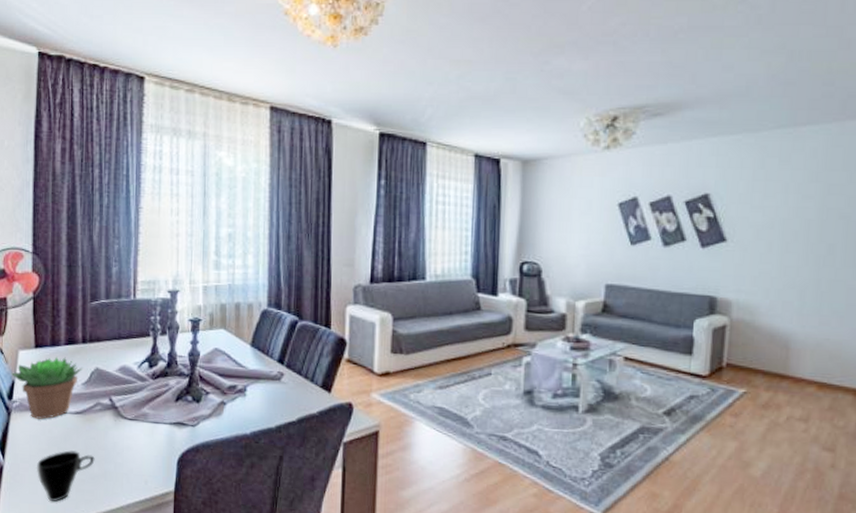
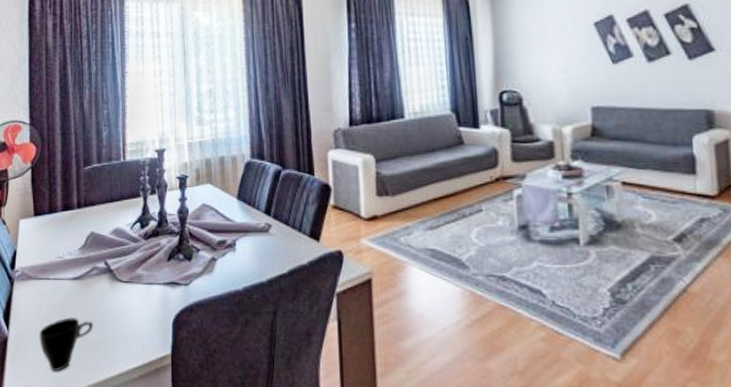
succulent plant: present [10,356,82,419] -> none [12,223,78,287]

